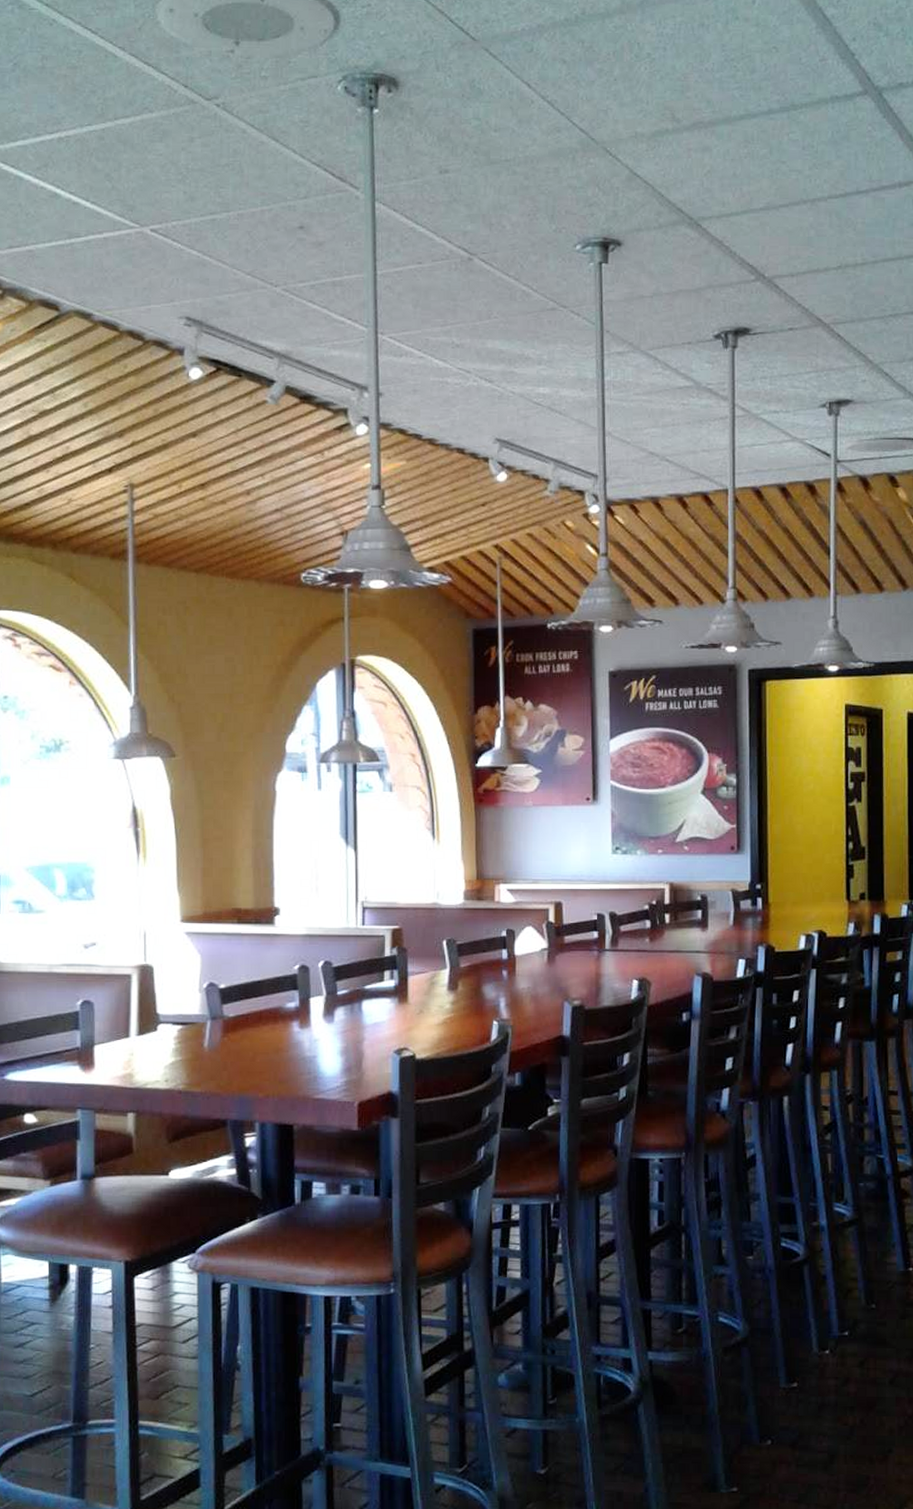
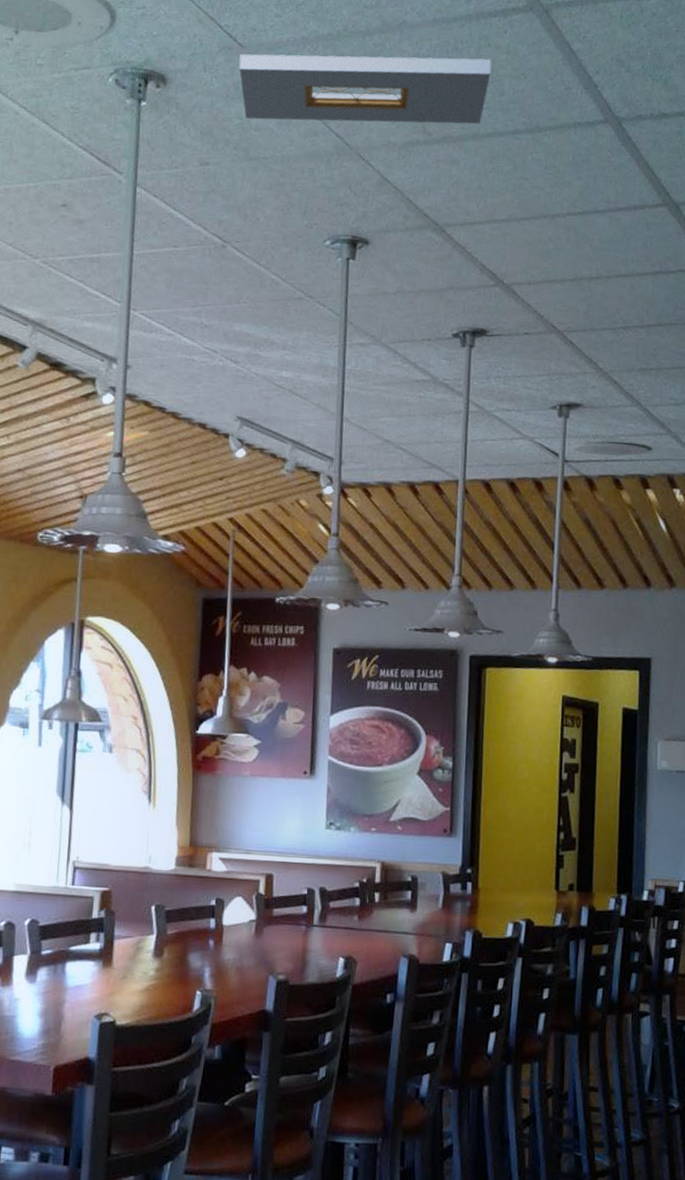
ceiling vent: none [473,33,741,119] -> present [239,54,492,124]

